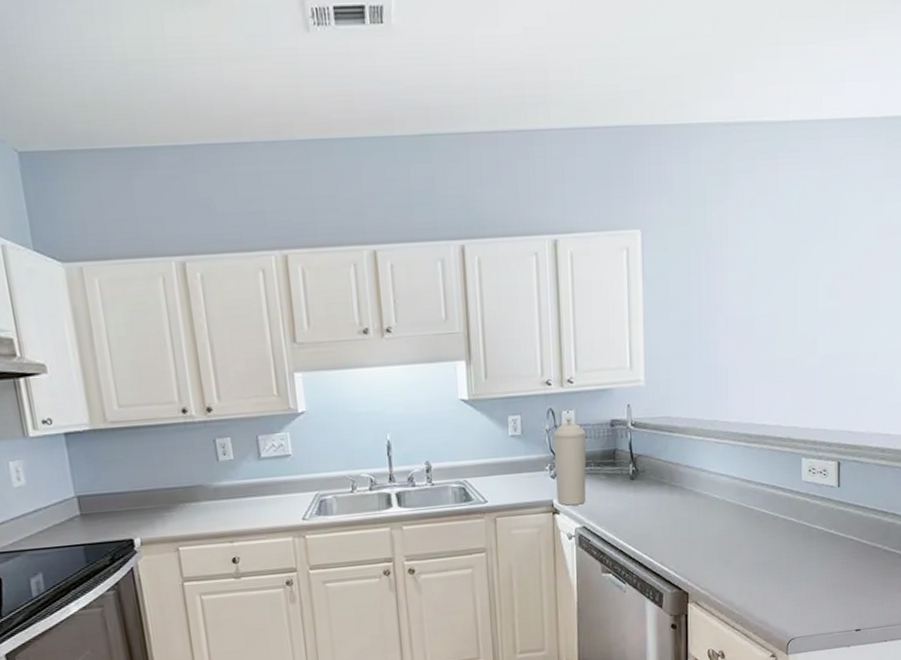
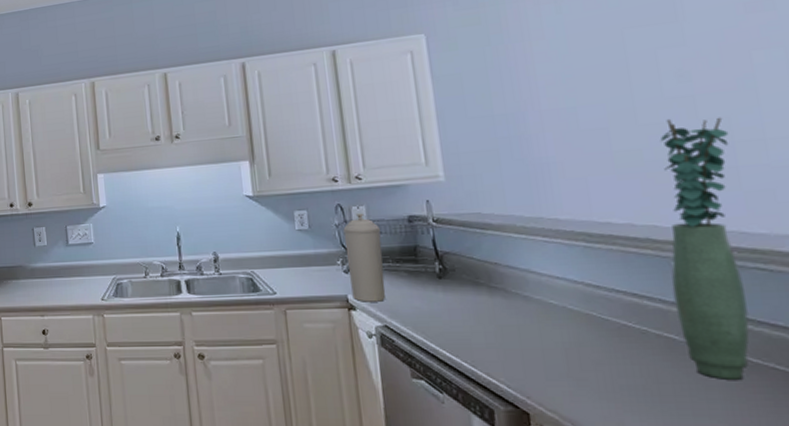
vase: none [798,330,855,551] -> present [660,117,750,380]

